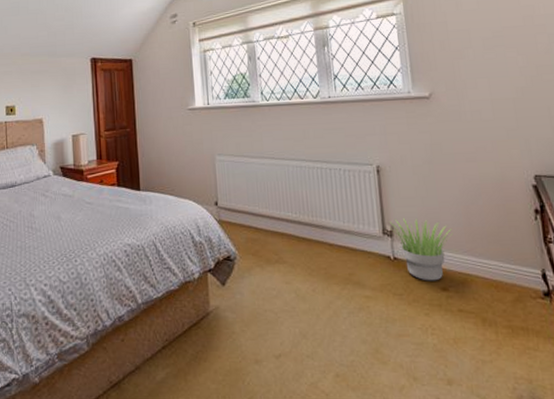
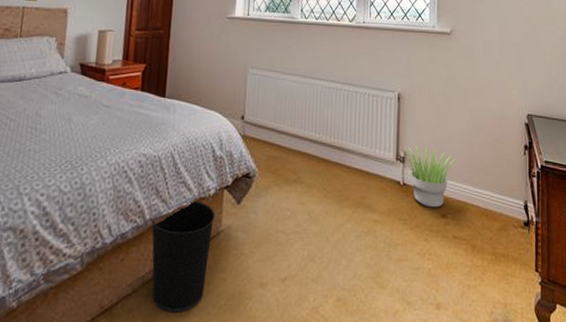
wastebasket: none [142,284,203,387] -> present [150,200,216,313]

